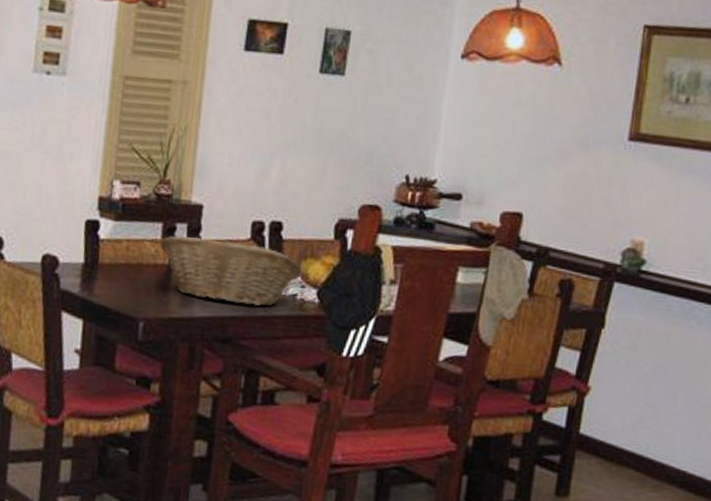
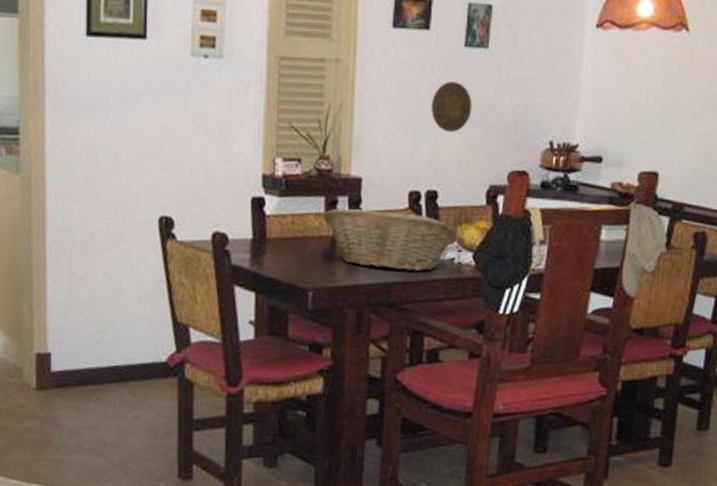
decorative plate: none [280,108,325,162] -> present [431,81,472,133]

